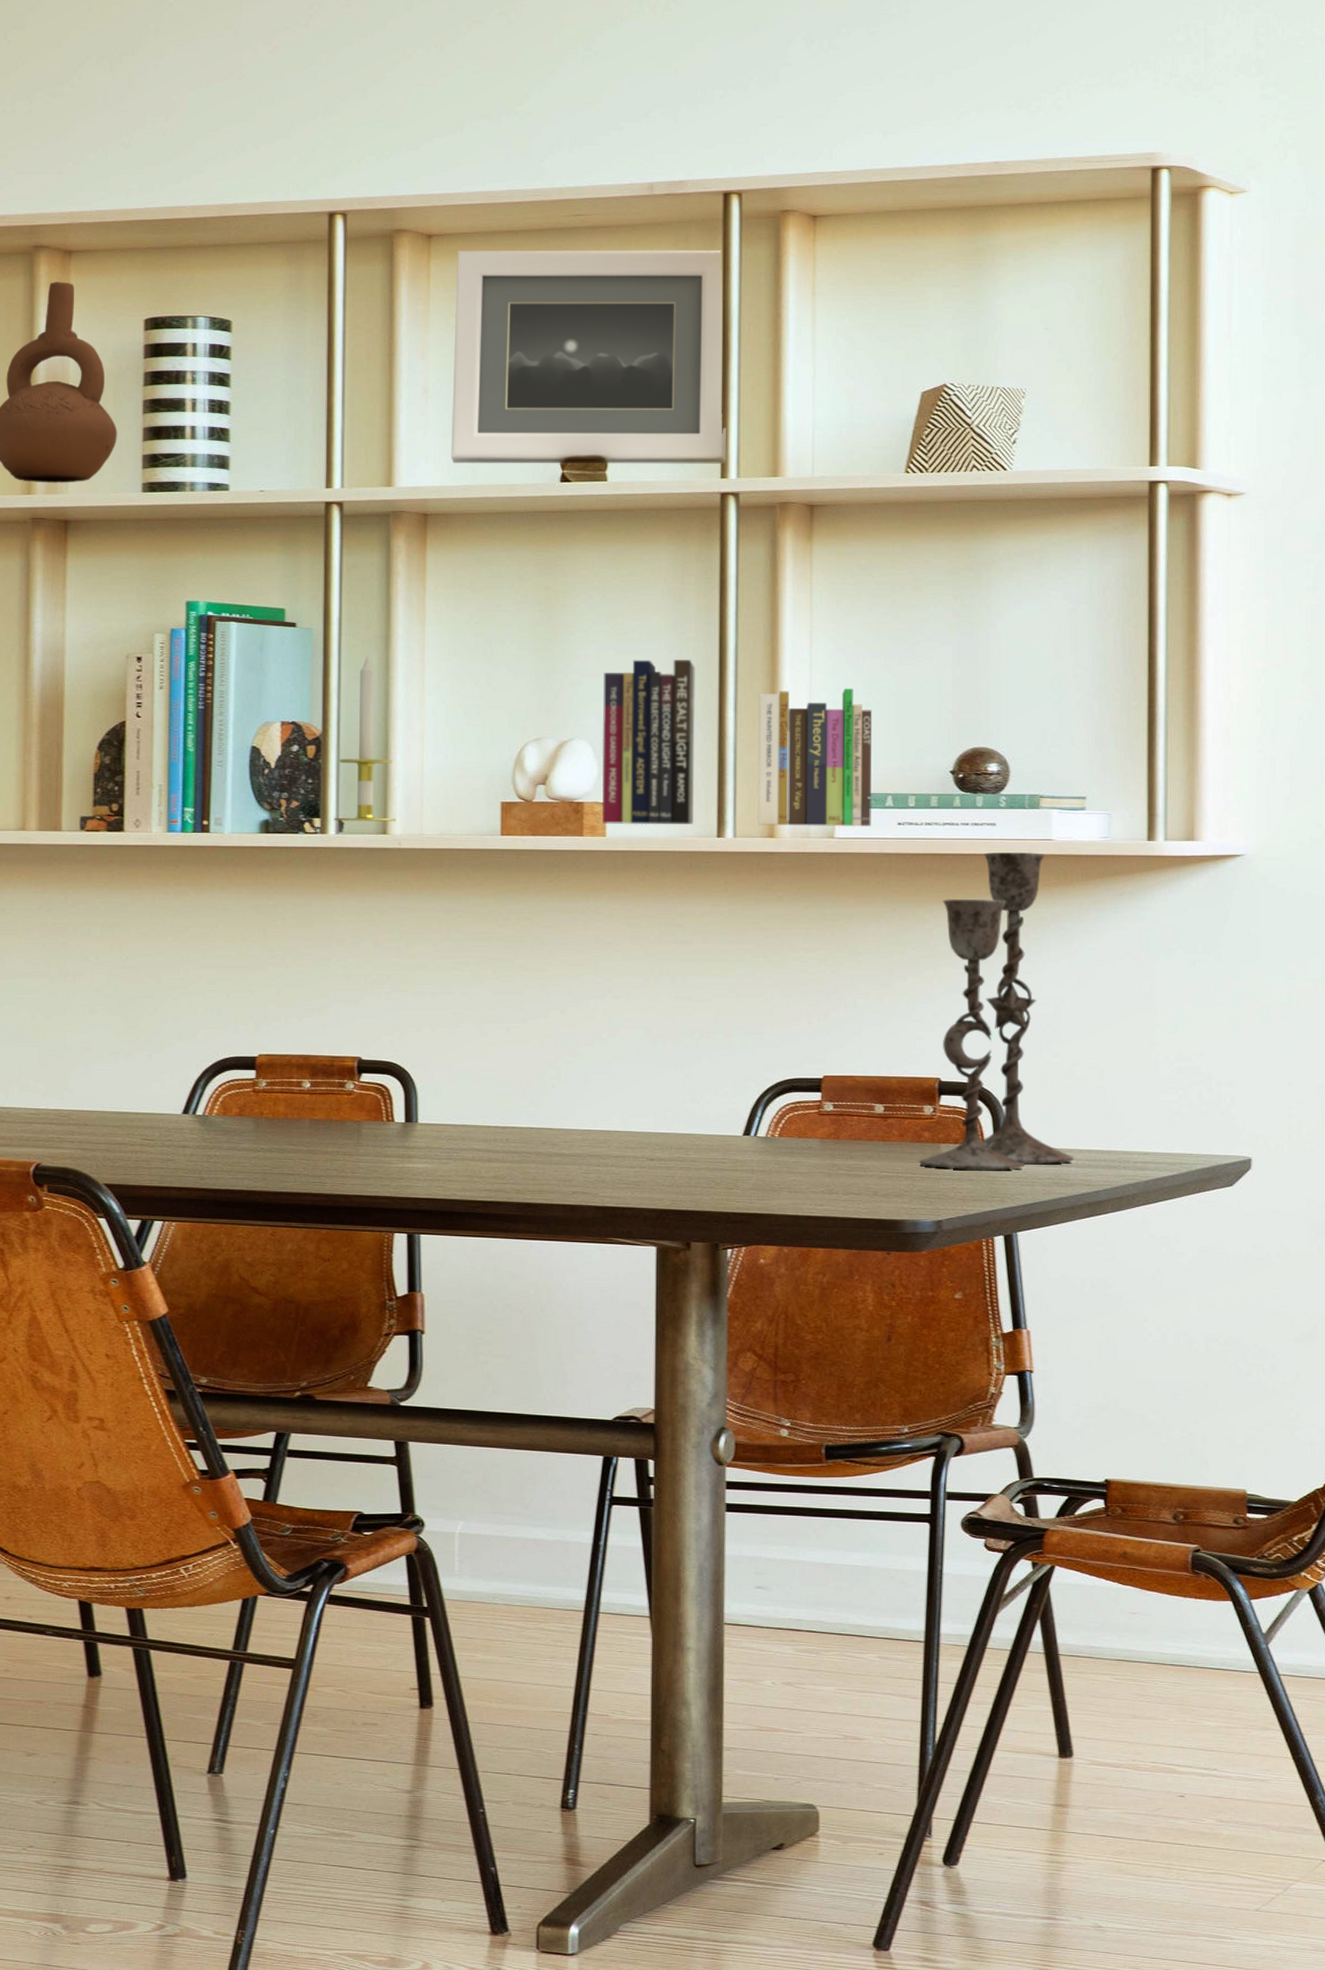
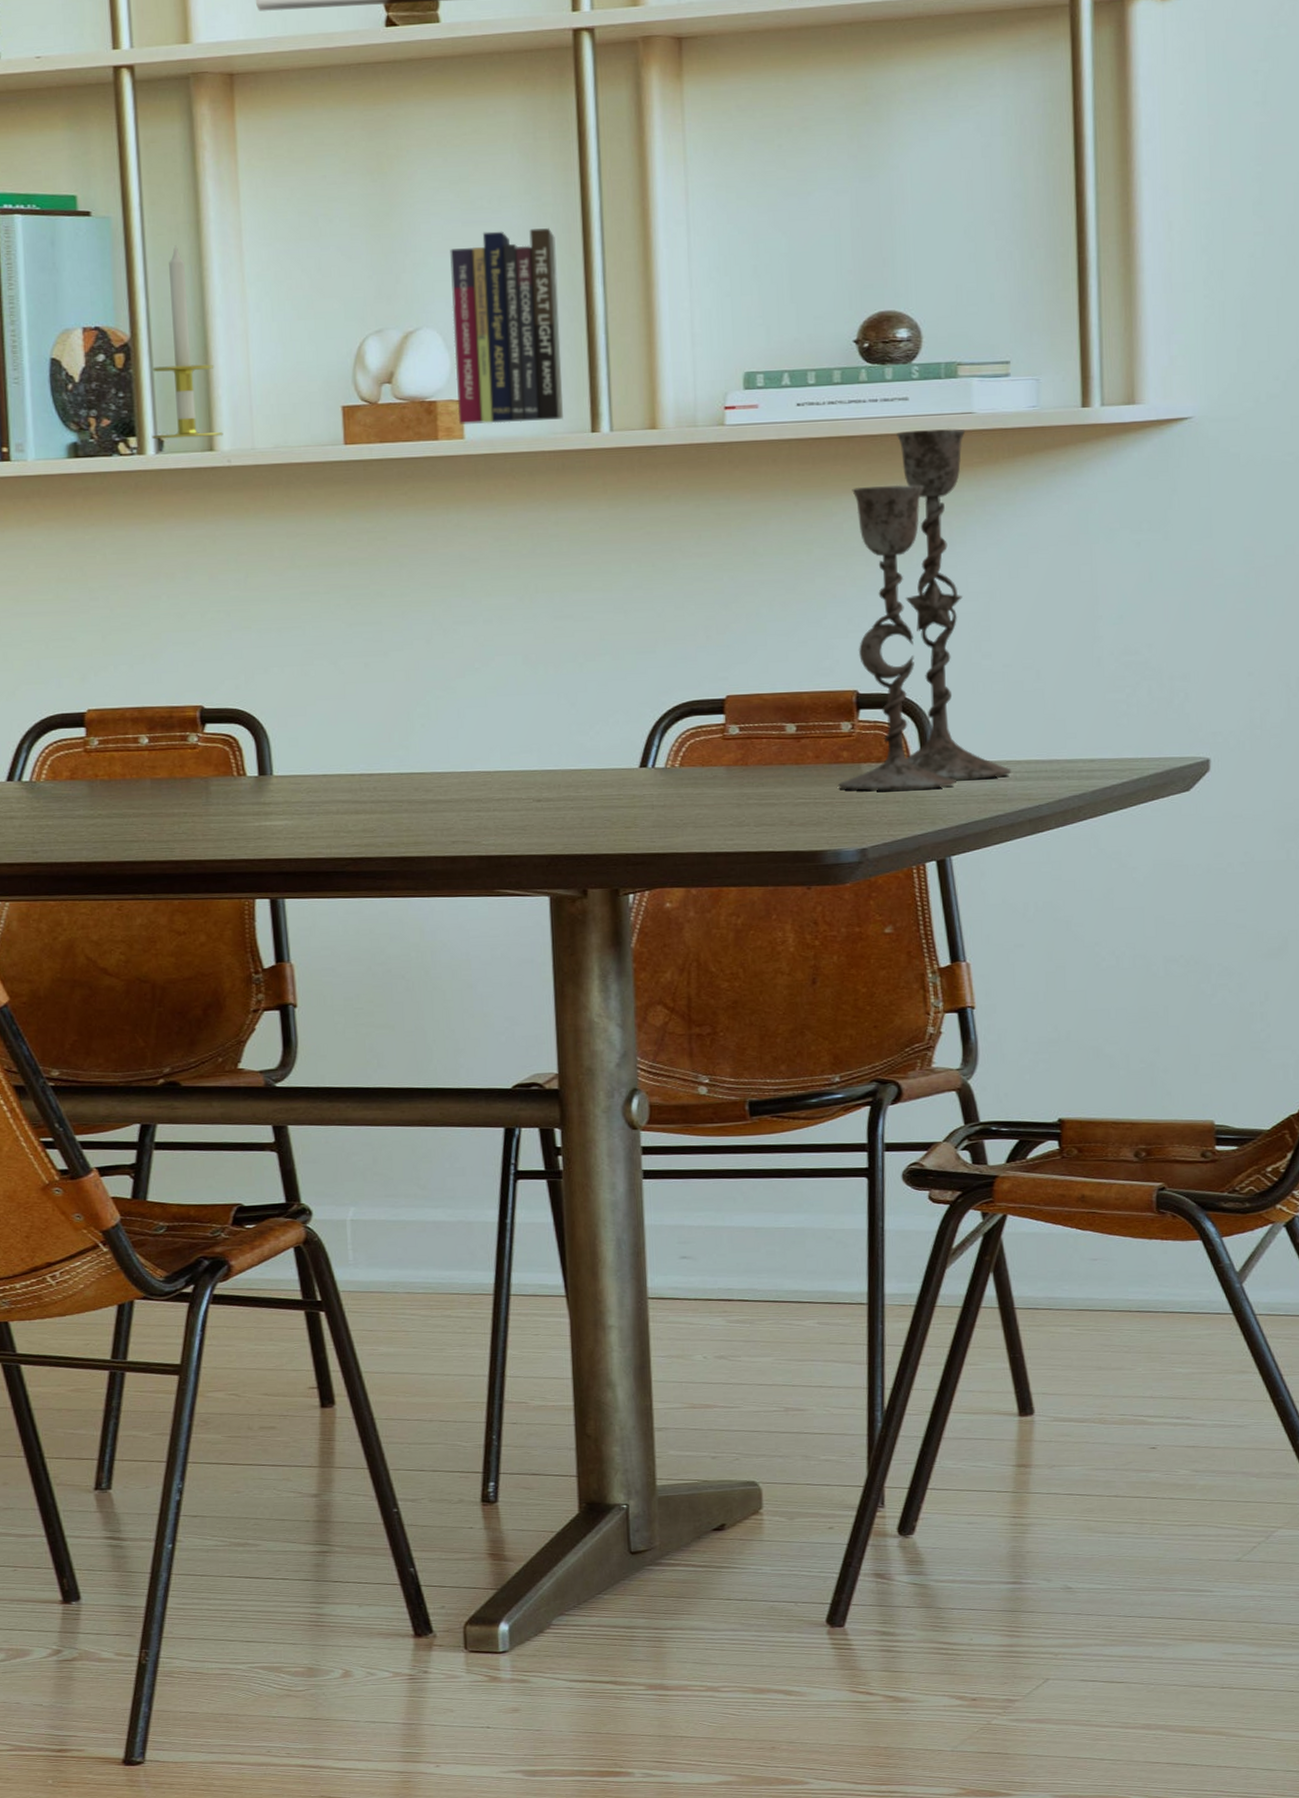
books: present [758,689,872,826] -> none [630,251,766,416]

